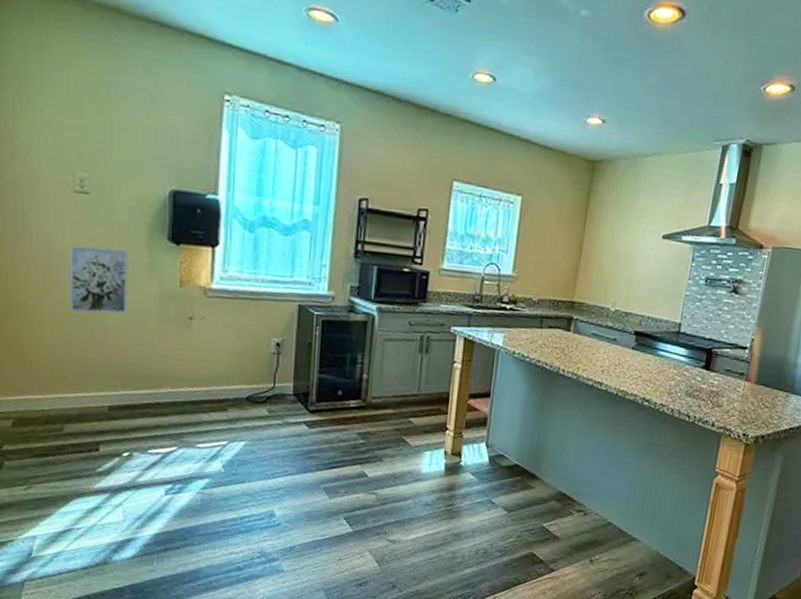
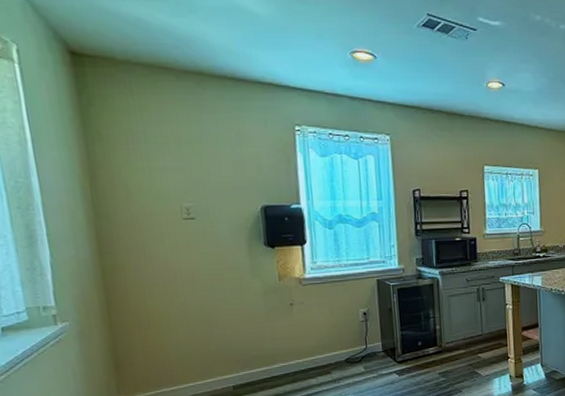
wall art: present [69,245,128,314] -> none [183,258,239,315]

